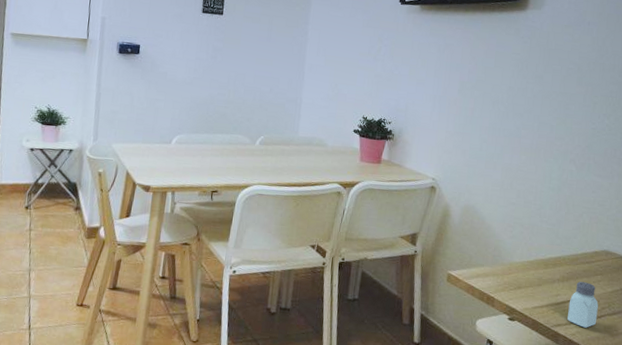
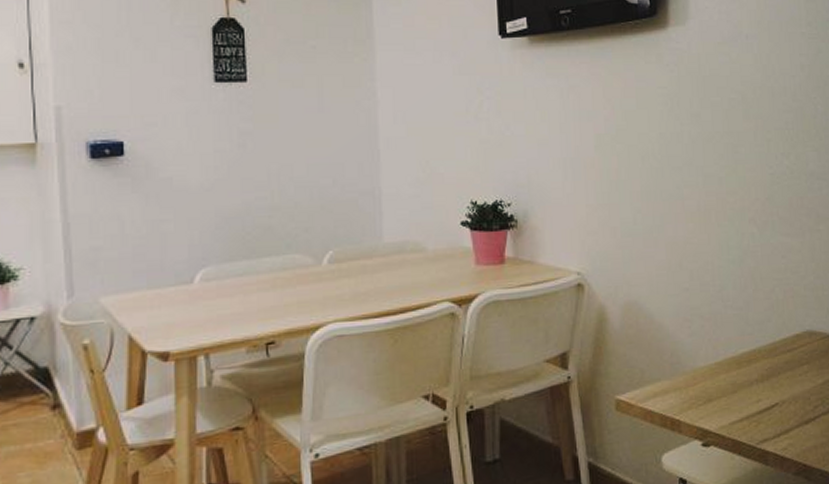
saltshaker: present [567,281,598,328] -> none [774,377,811,437]

